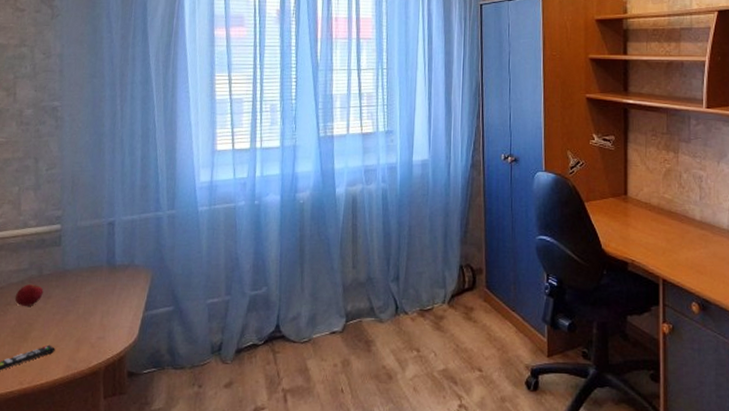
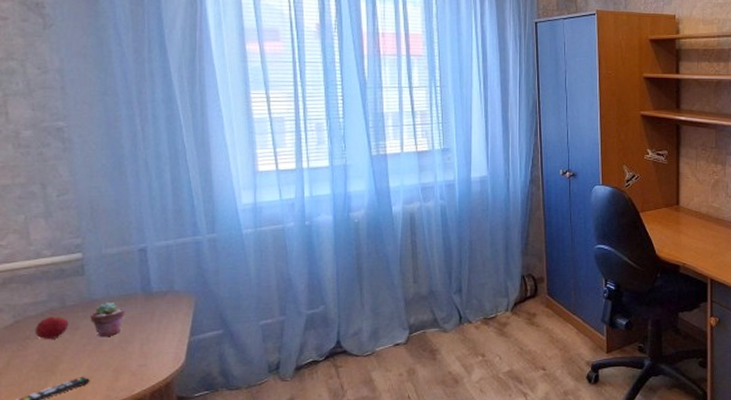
potted succulent: none [61,272,91,308] -> present [90,301,125,338]

